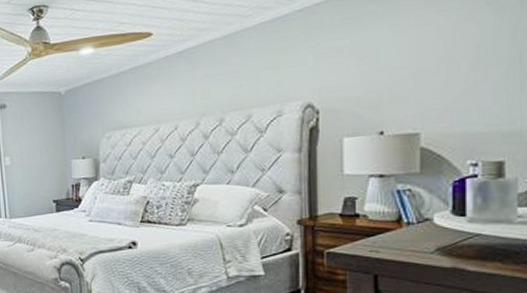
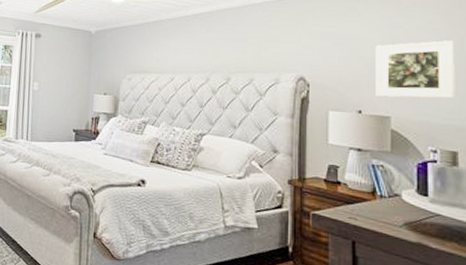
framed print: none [400,30,503,112] -> present [375,40,456,99]

